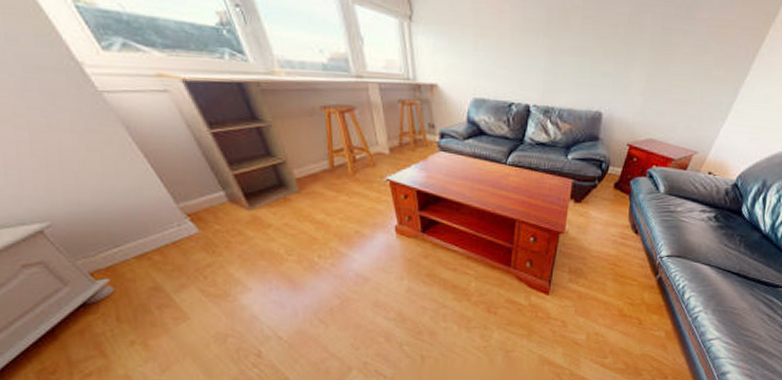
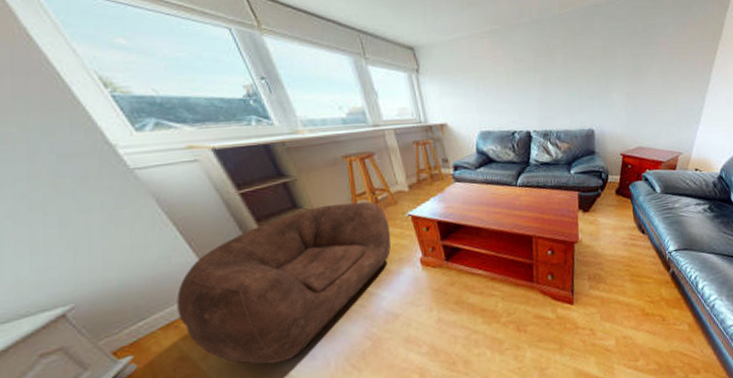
armchair: none [149,157,367,306] -> present [177,202,391,365]

